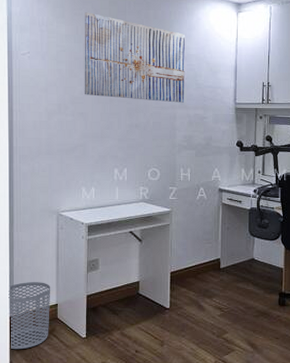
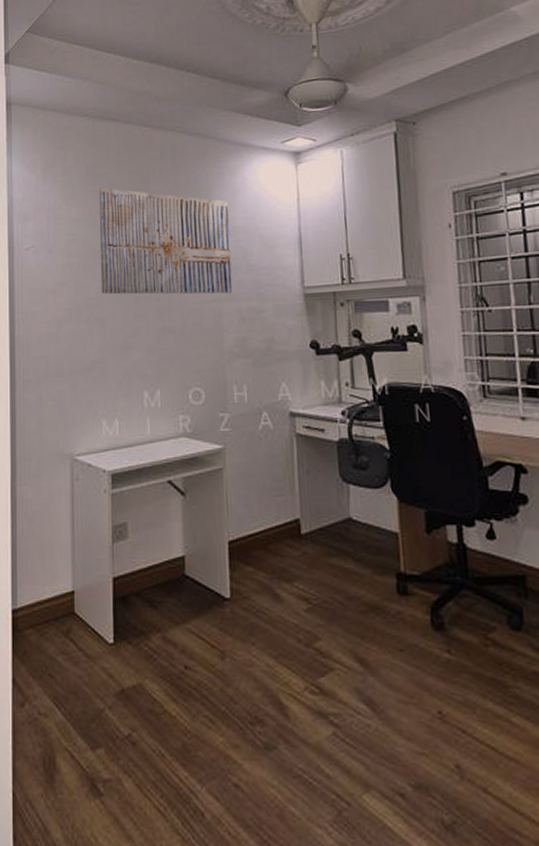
waste bin: present [8,282,51,350] -> none [10,558,65,661]

